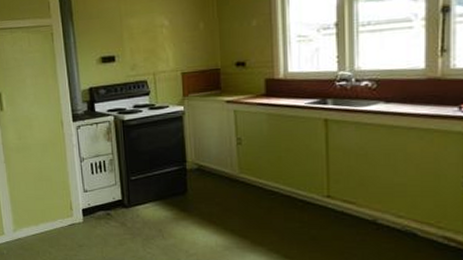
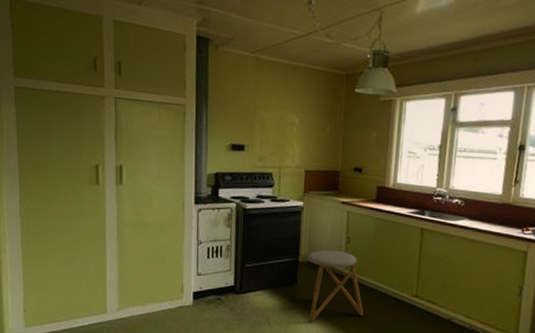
stool: none [194,153,267,233] -> present [306,249,364,323]

